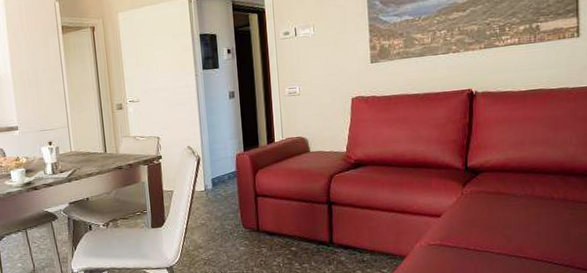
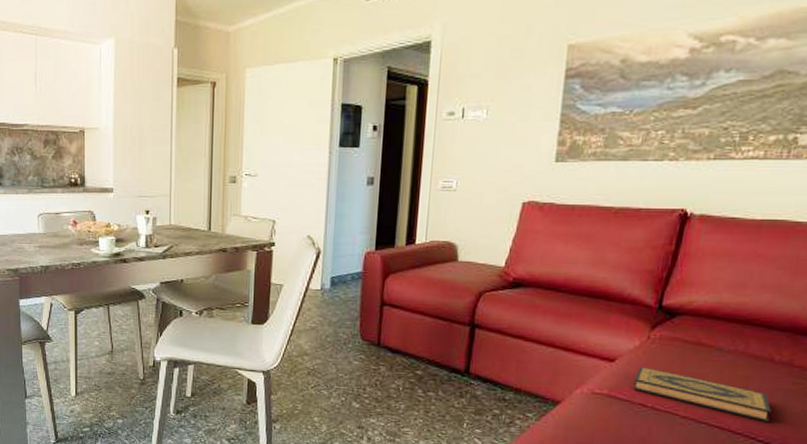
hardback book: none [457,217,559,249] -> present [632,366,771,423]

